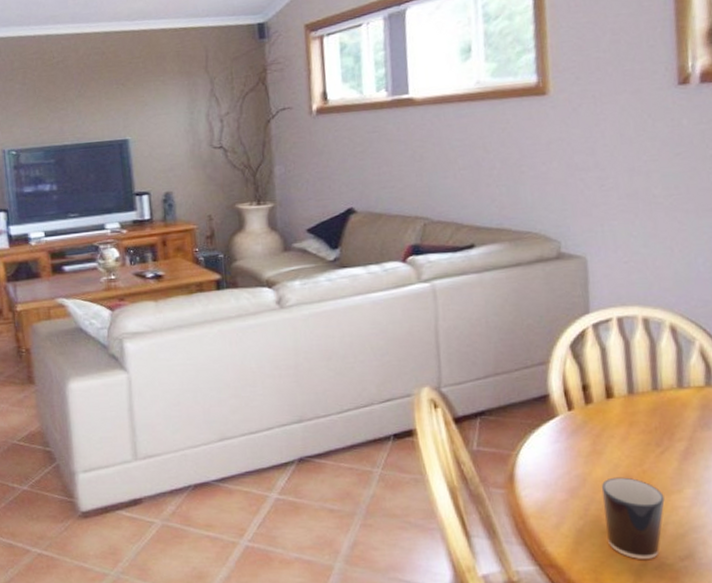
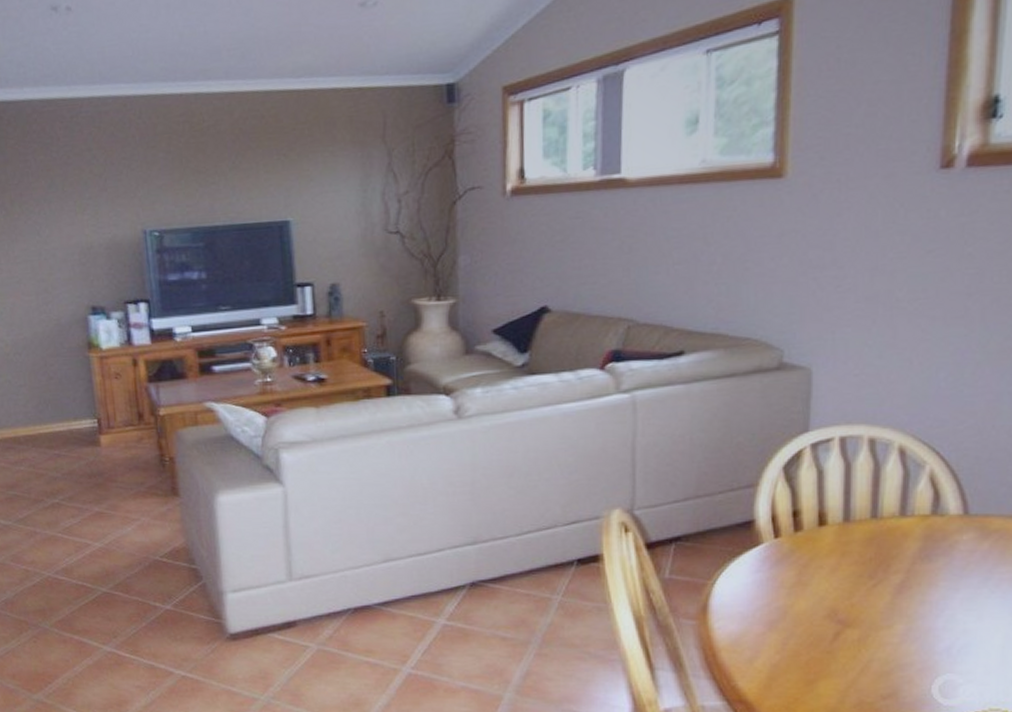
mug: present [601,477,665,559] -> none [803,610,872,697]

